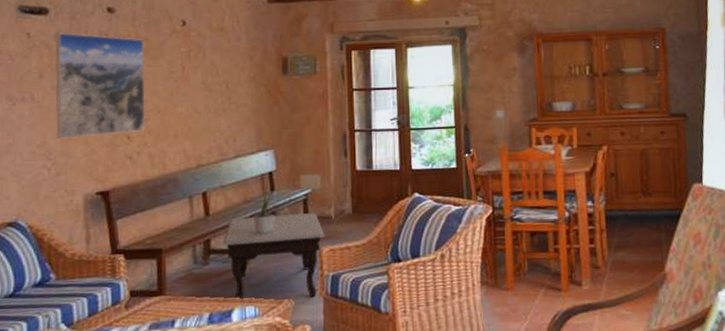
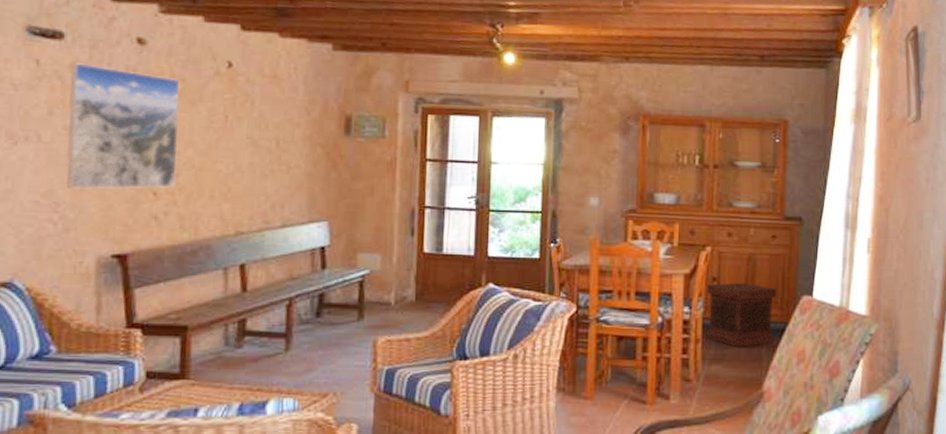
coffee table: present [222,213,325,301] -> none [260,297,382,393]
potted plant: present [254,191,275,235] -> none [299,268,325,318]
side table: none [606,176,671,234] -> present [704,282,777,347]

